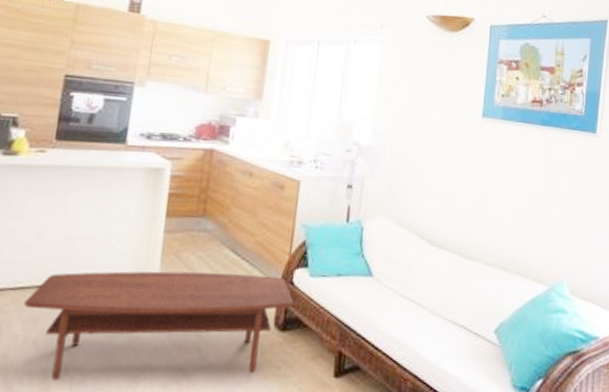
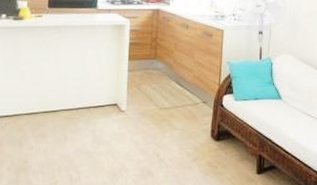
coffee table: present [24,271,294,380] -> none [35,99,224,177]

